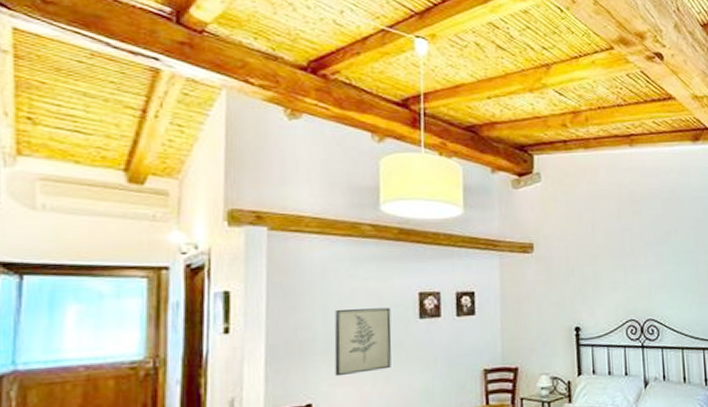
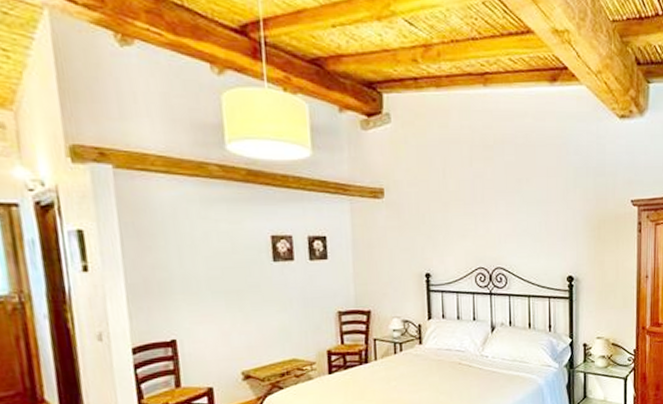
wall art: present [334,307,392,377] -> none [189,250,249,315]

